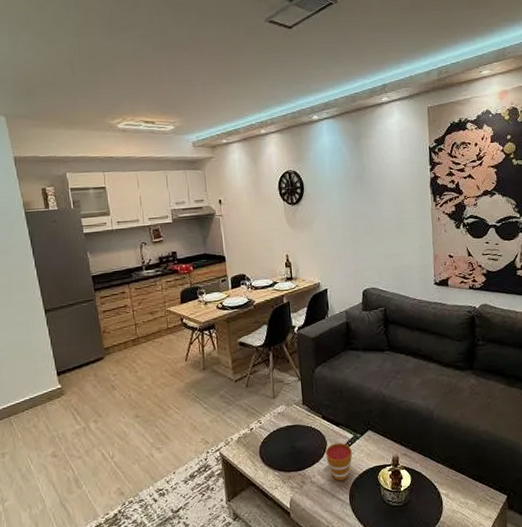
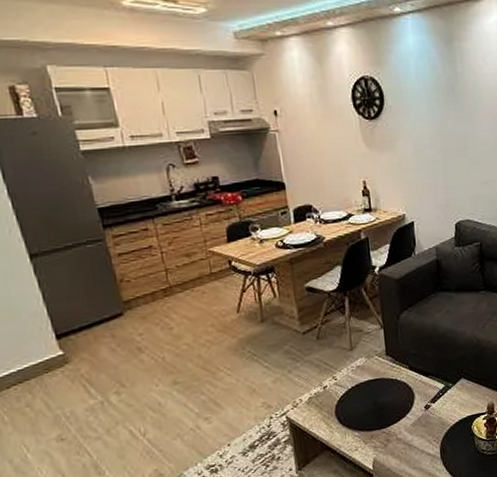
cup: present [325,442,353,481] -> none [413,394,444,435]

